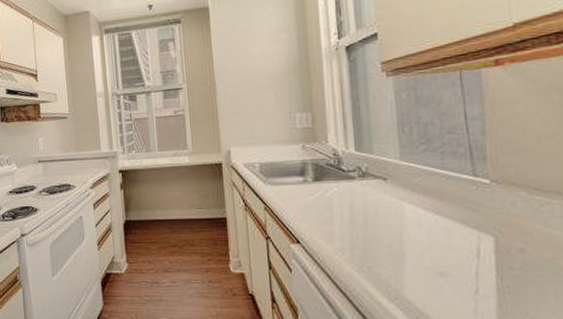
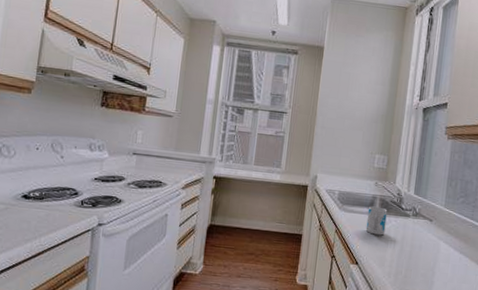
mug: none [299,173,327,207] -> present [365,206,388,236]

